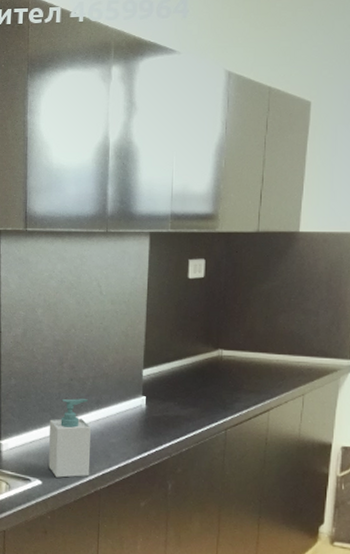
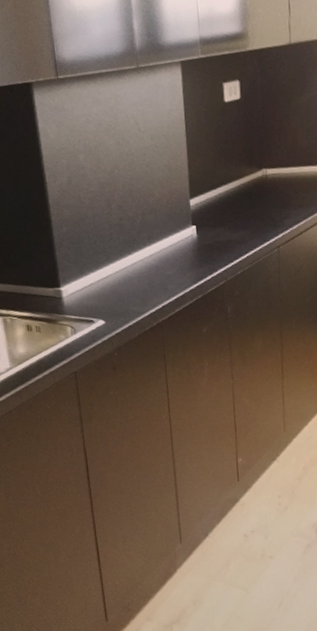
soap bottle: present [48,398,91,478] -> none [104,236,150,315]

